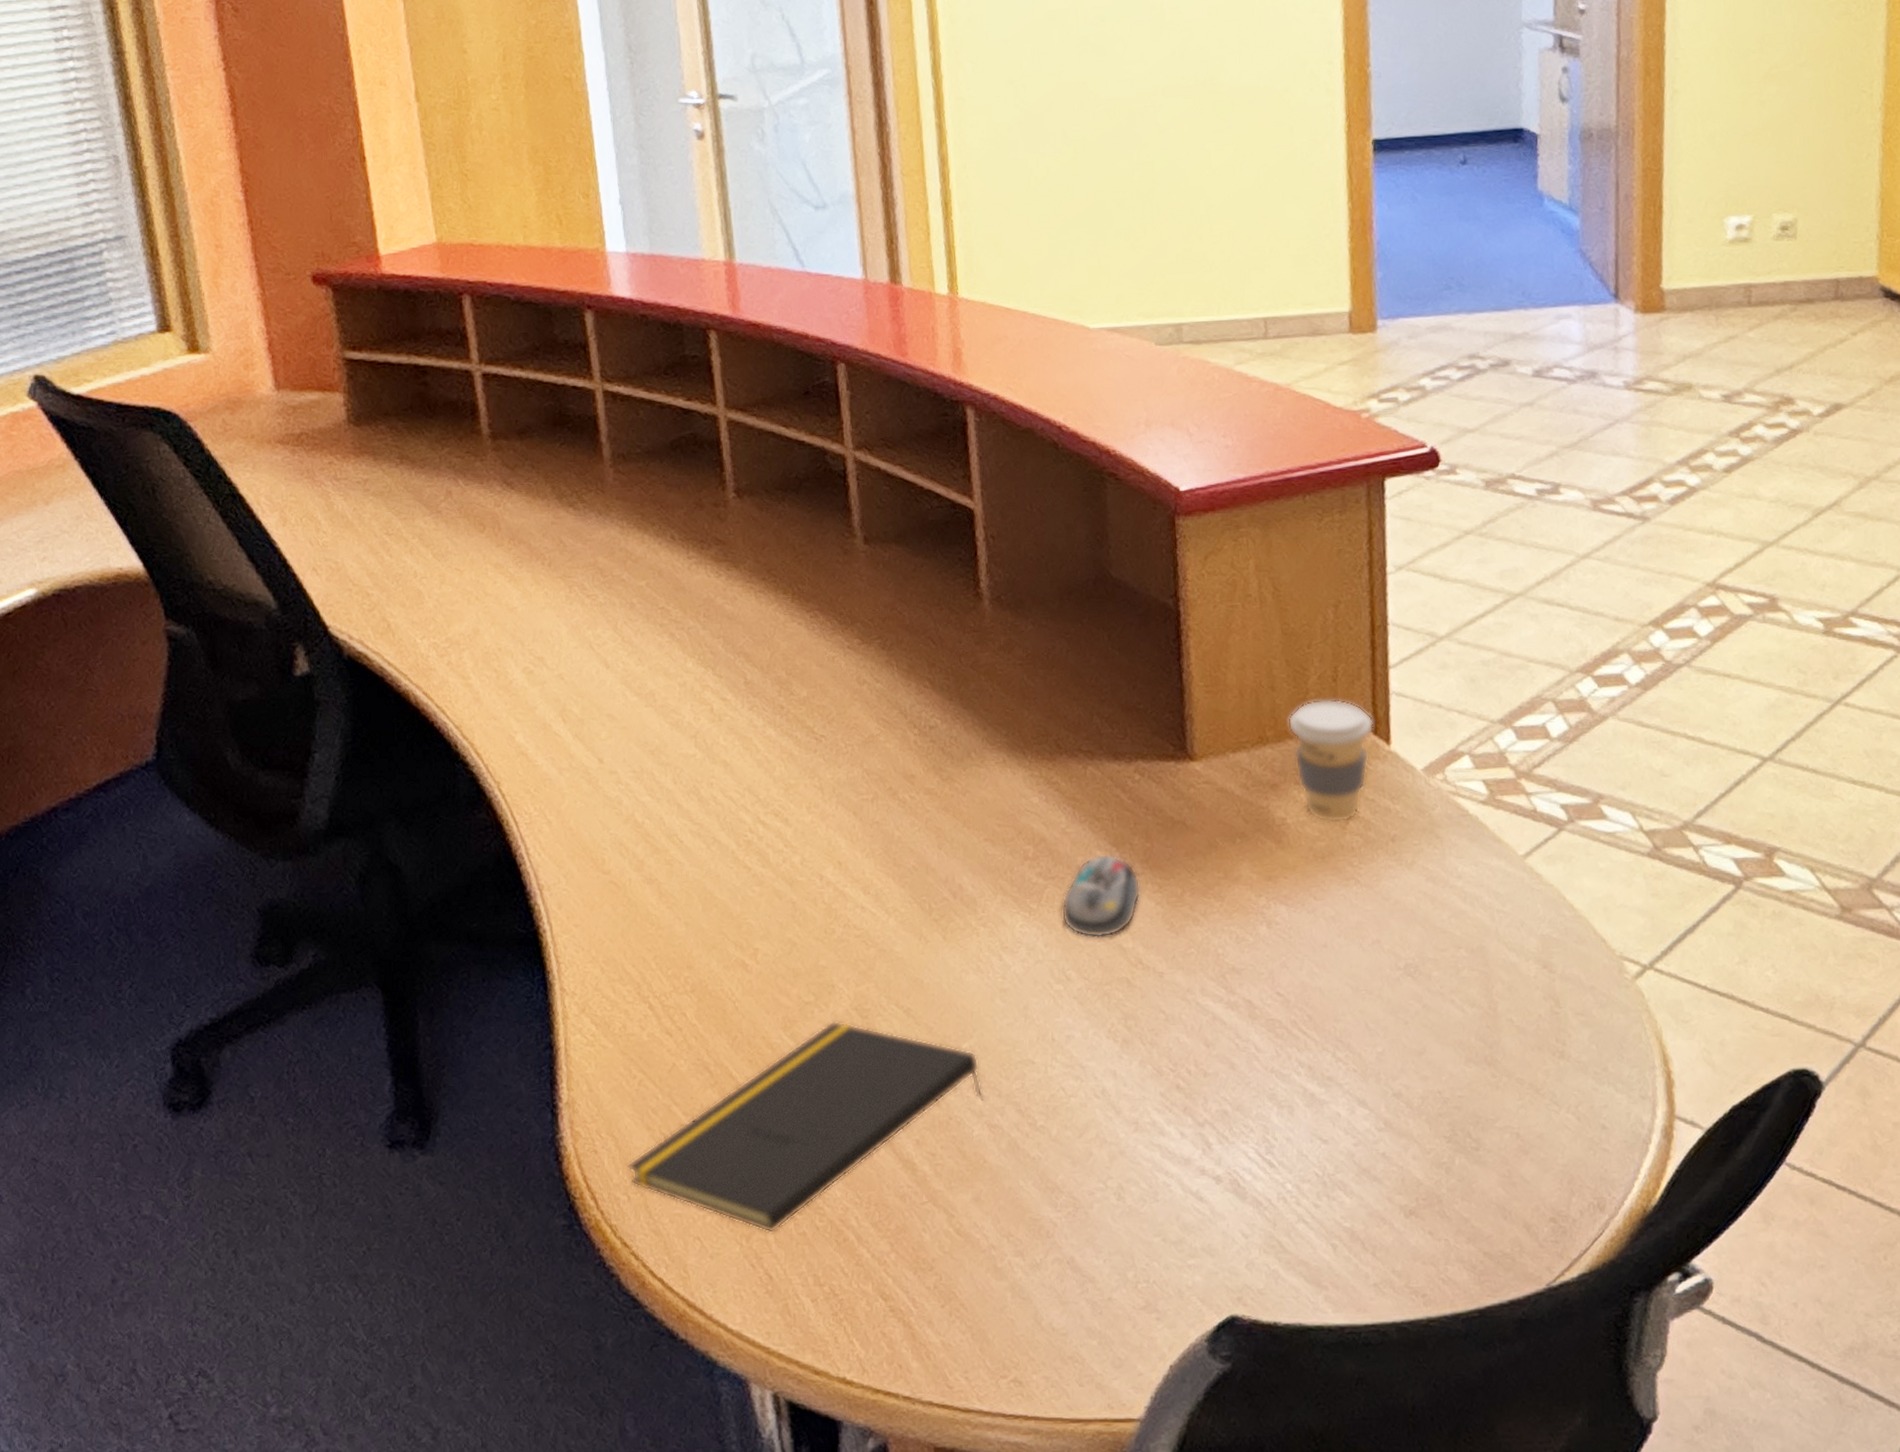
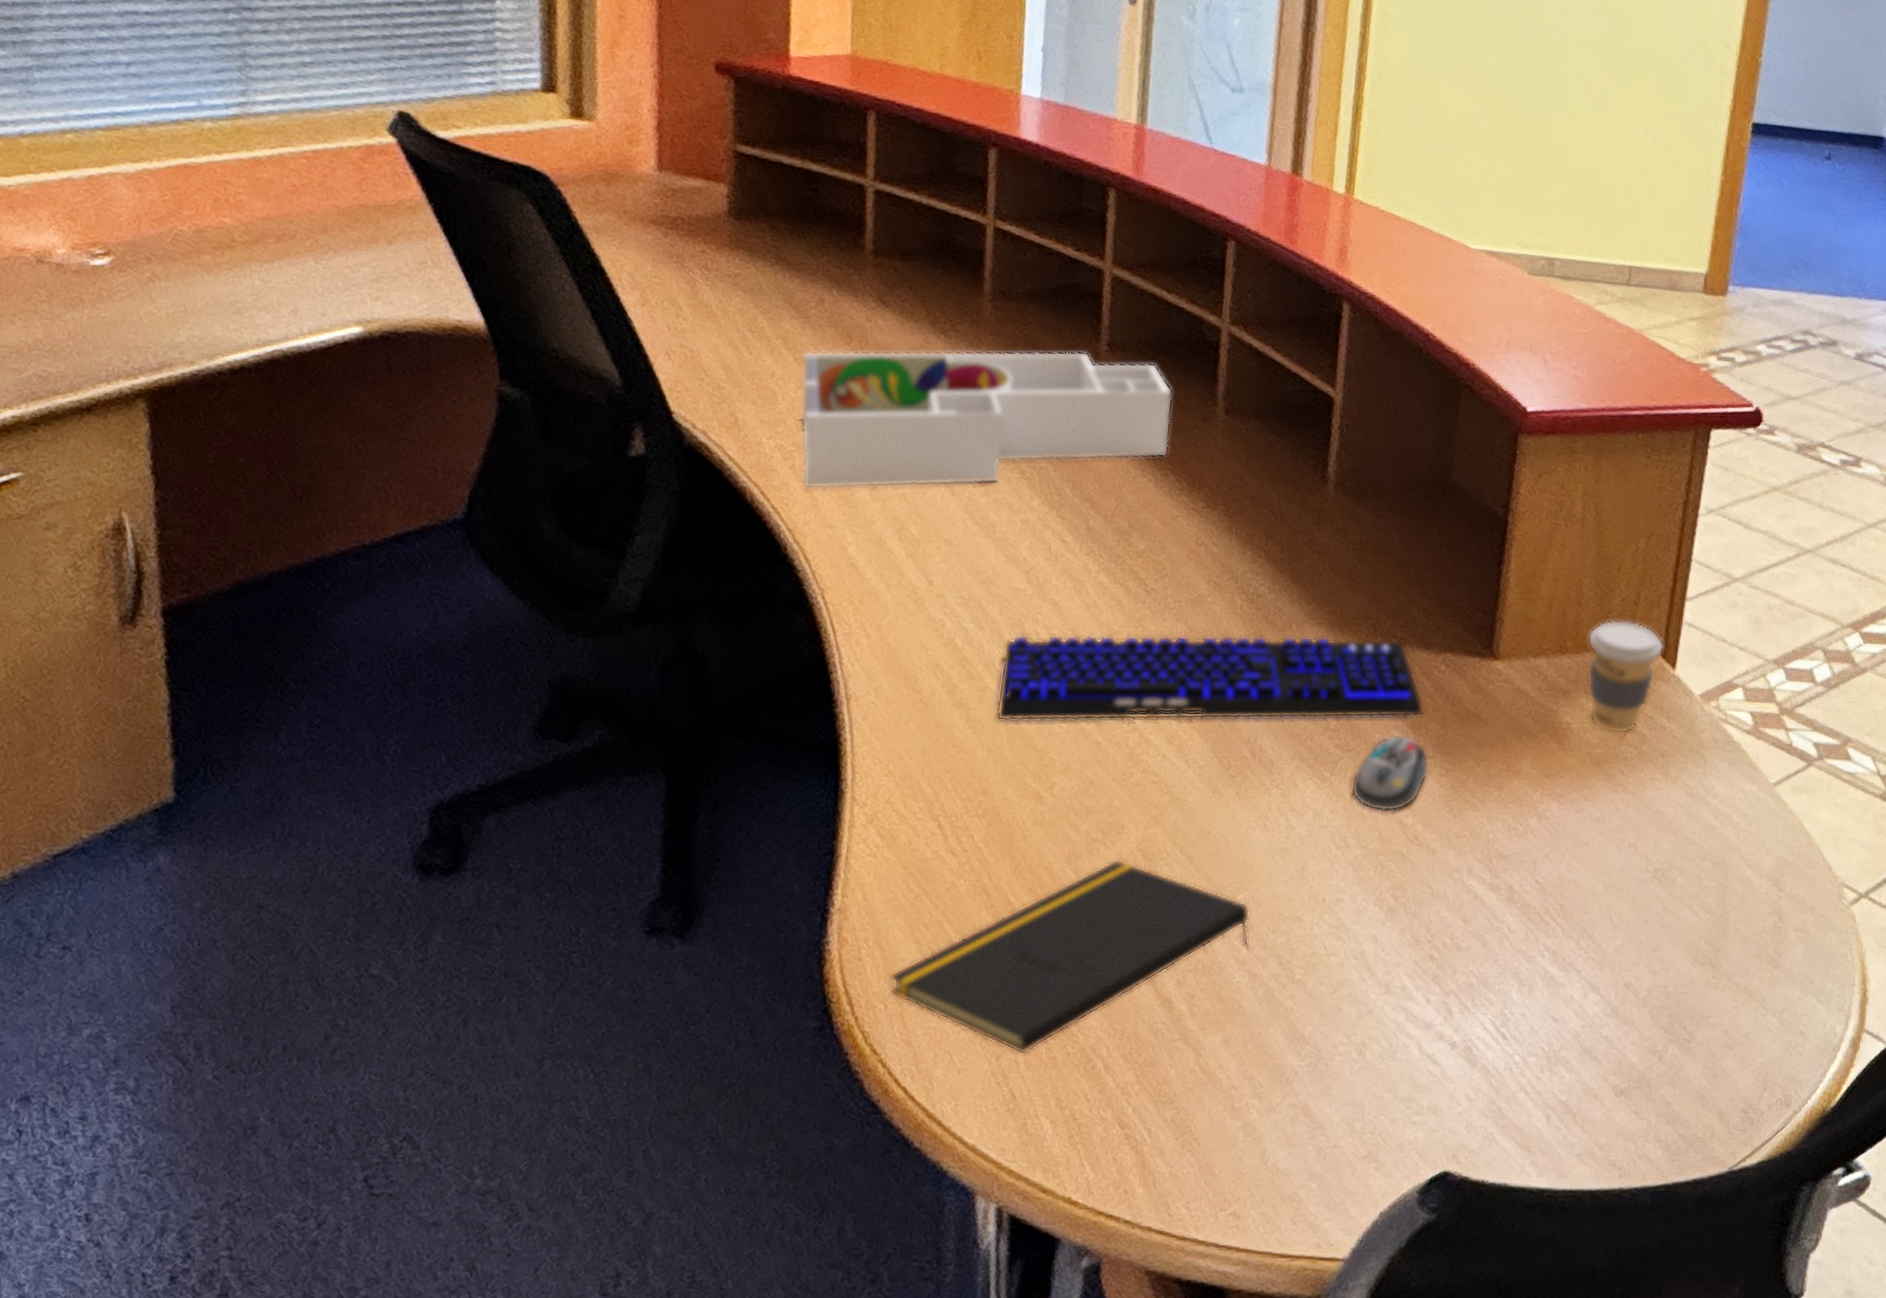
desk organizer: none [441,502,814,683] -> present [800,351,1173,489]
keyboard: none [684,753,1126,892] -> present [996,634,1425,722]

